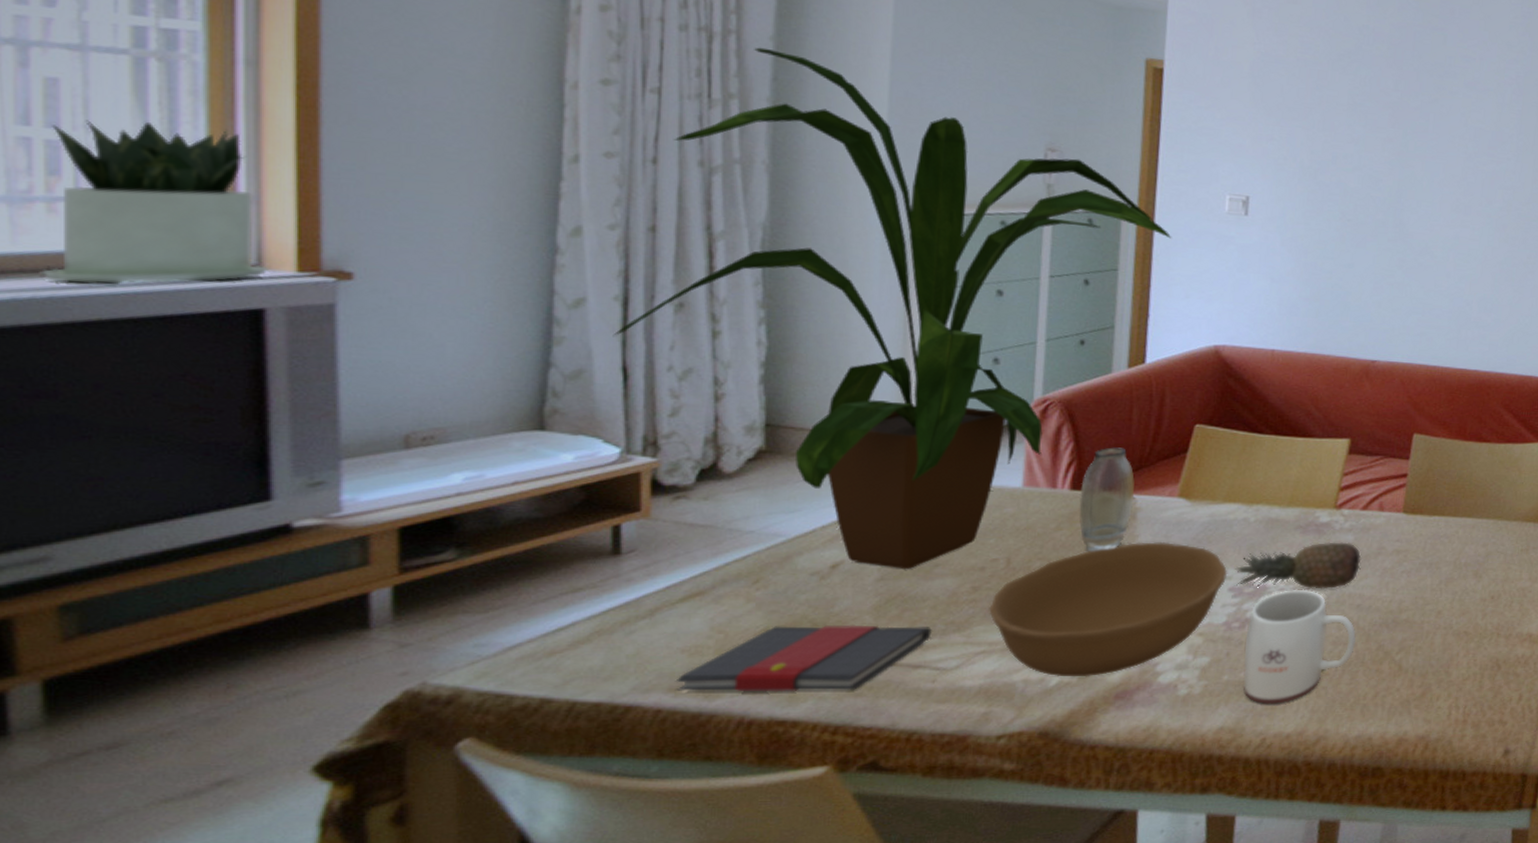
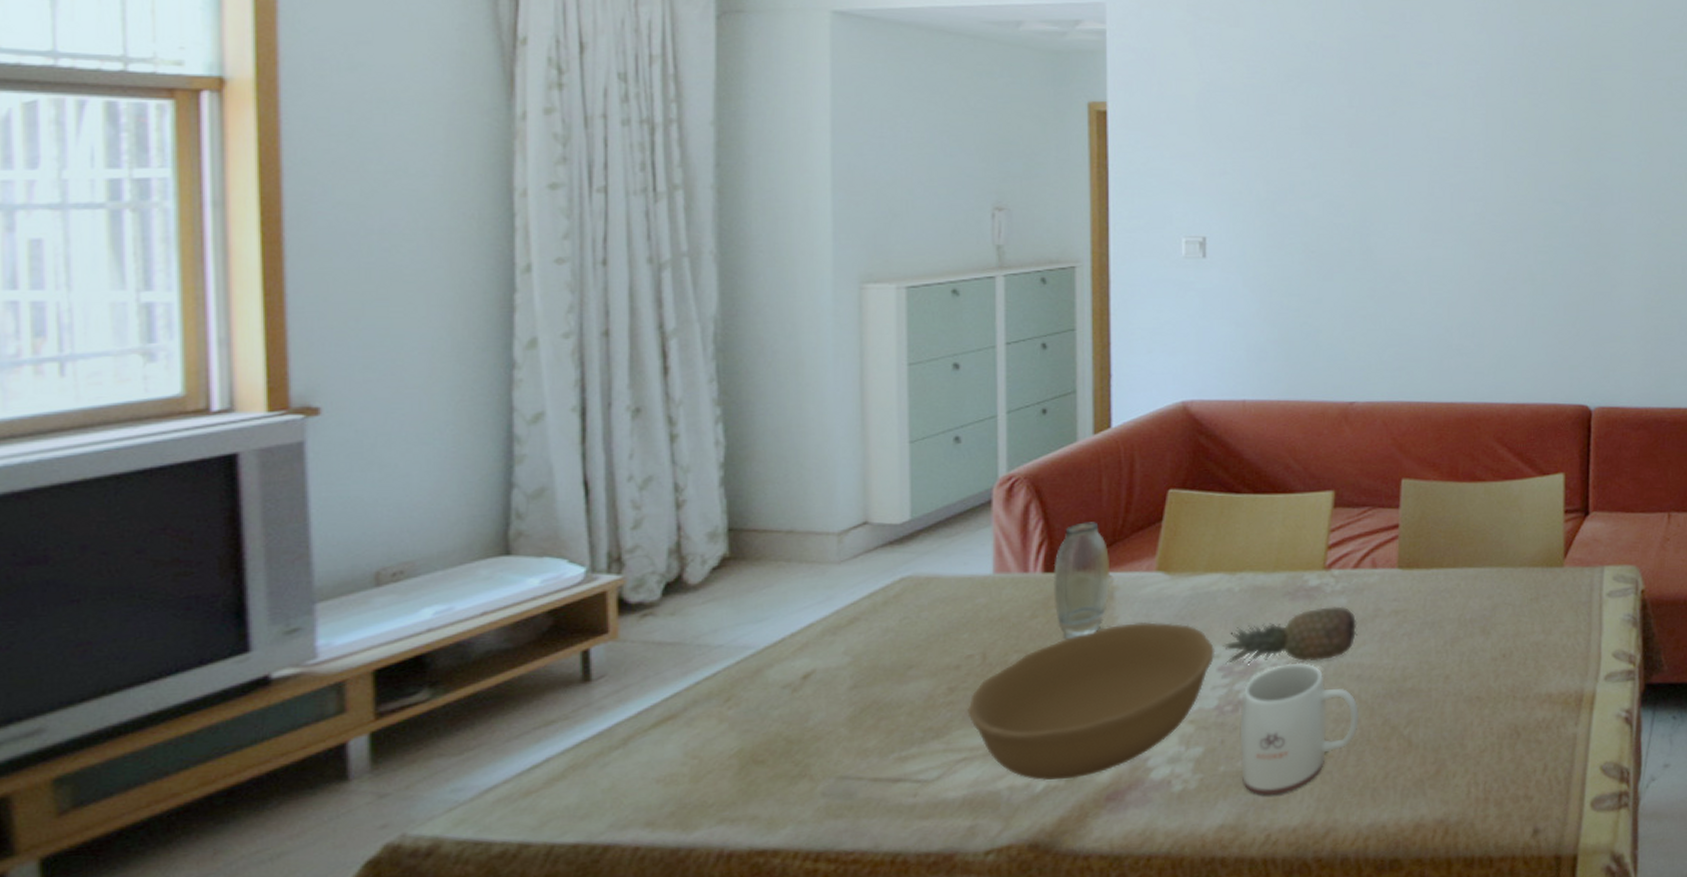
planter: present [39,120,270,284] -> none [28,273,242,444]
house plant: present [612,47,1172,569] -> none [572,134,1129,674]
book: present [675,624,932,692] -> none [652,735,910,825]

